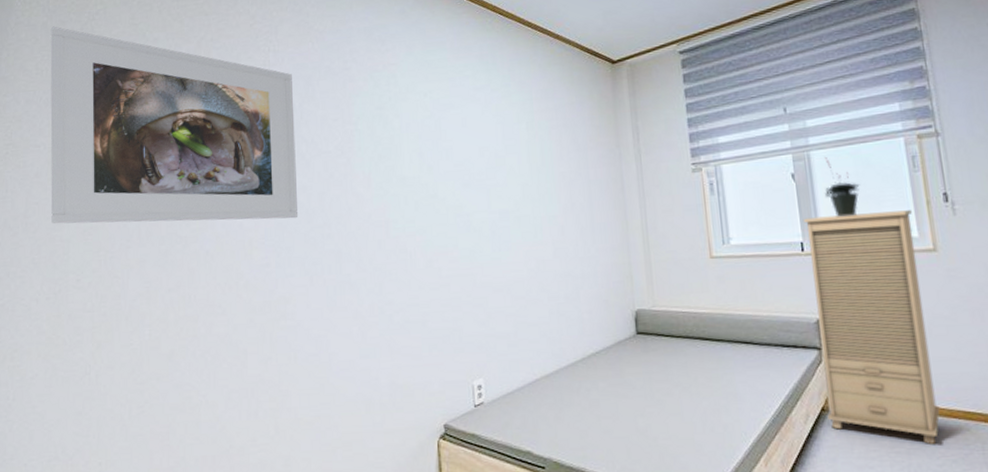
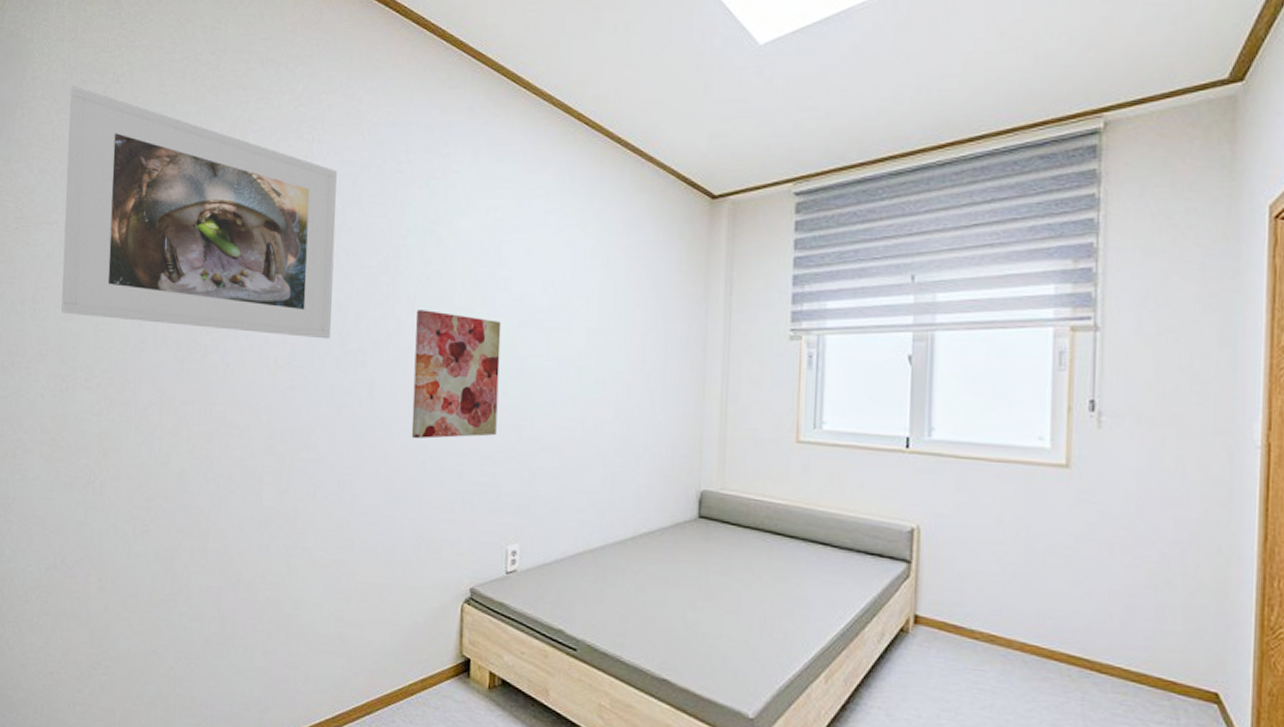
wall art: none [373,183,453,297] -> present [411,310,502,439]
cabinet: present [802,210,940,444] -> none [905,409,1049,686]
potted plant: present [824,157,860,217] -> none [944,341,990,414]

